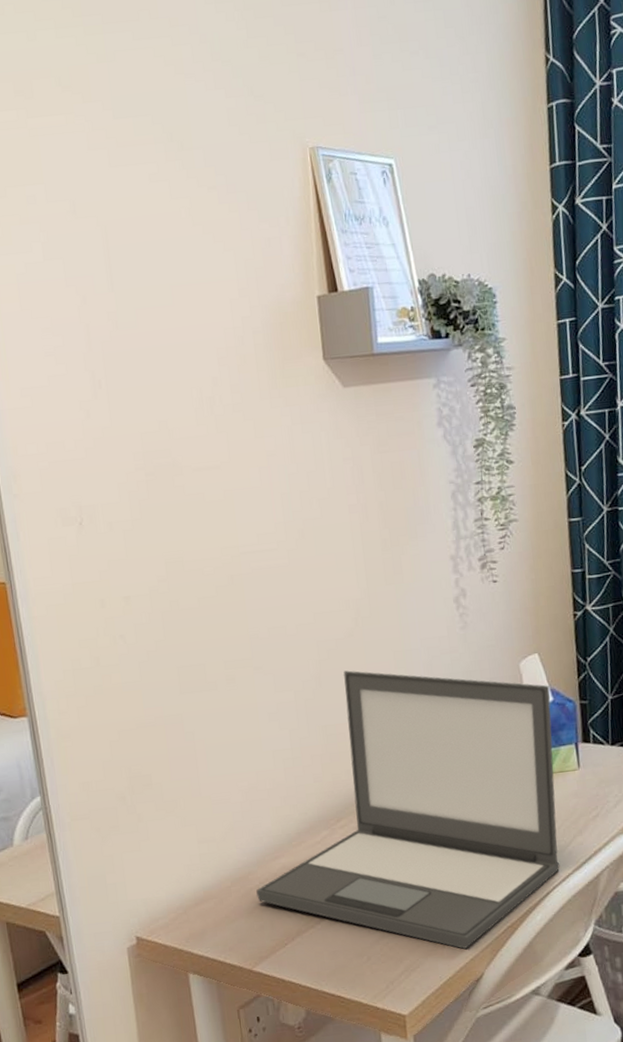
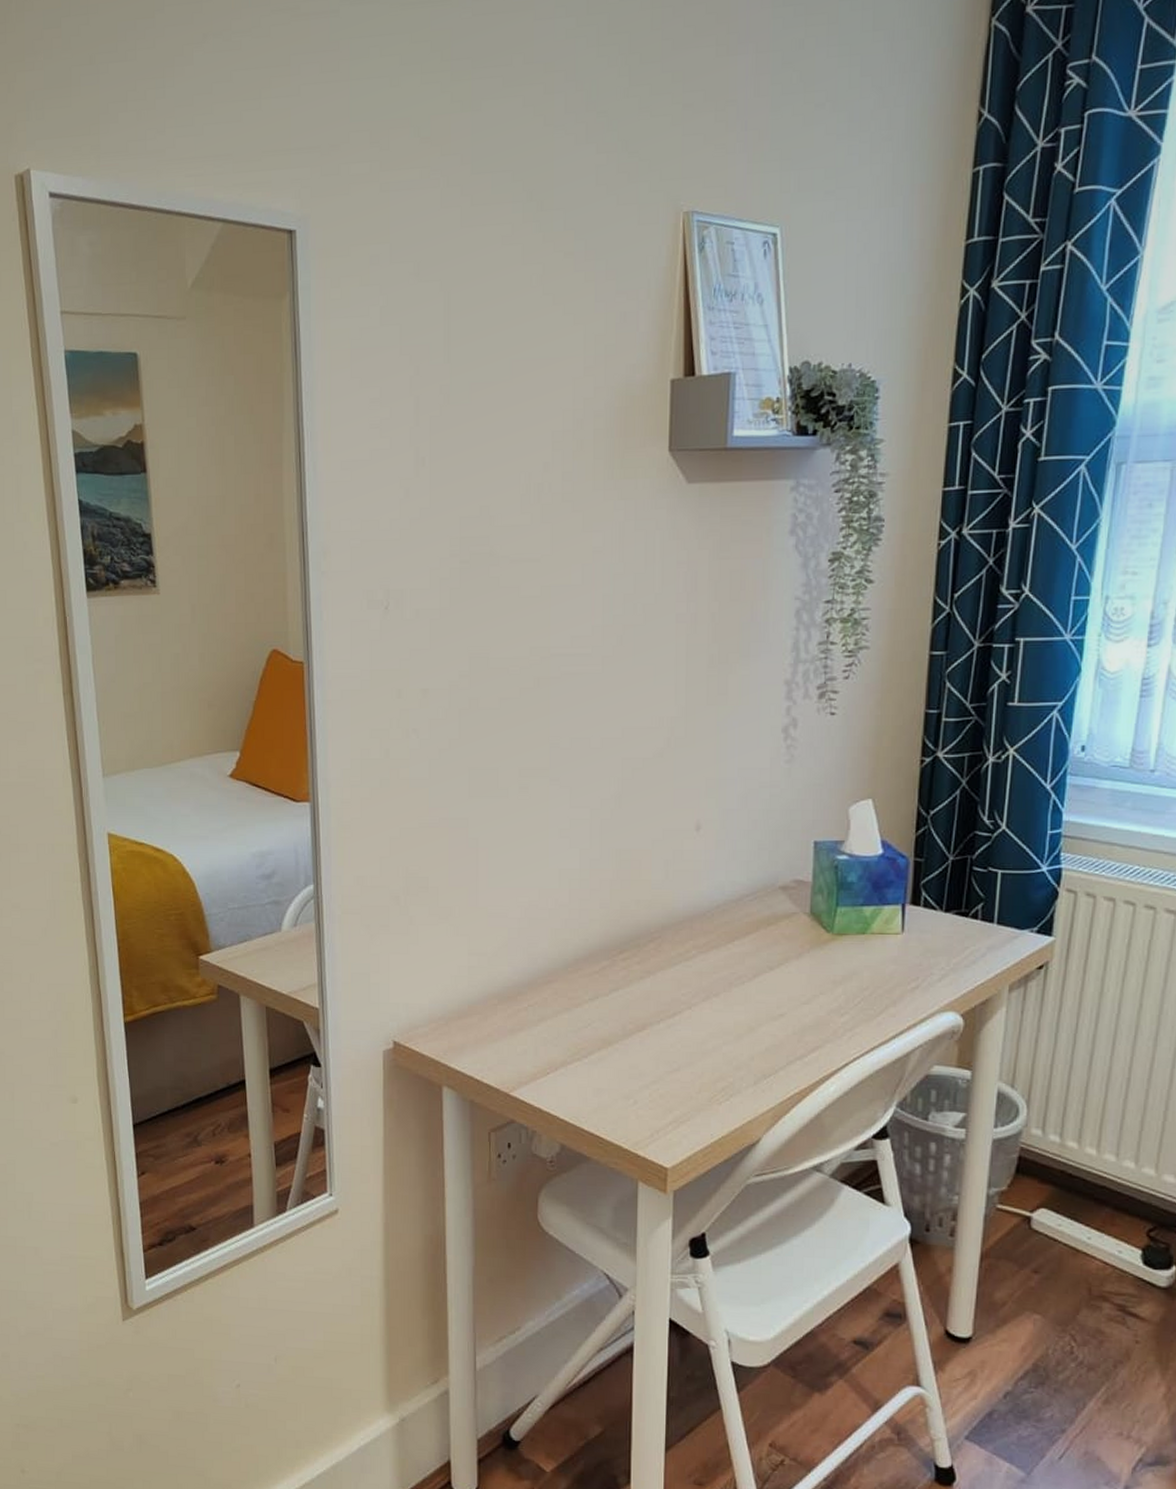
laptop: present [256,670,560,950] -> none [524,793,881,1110]

